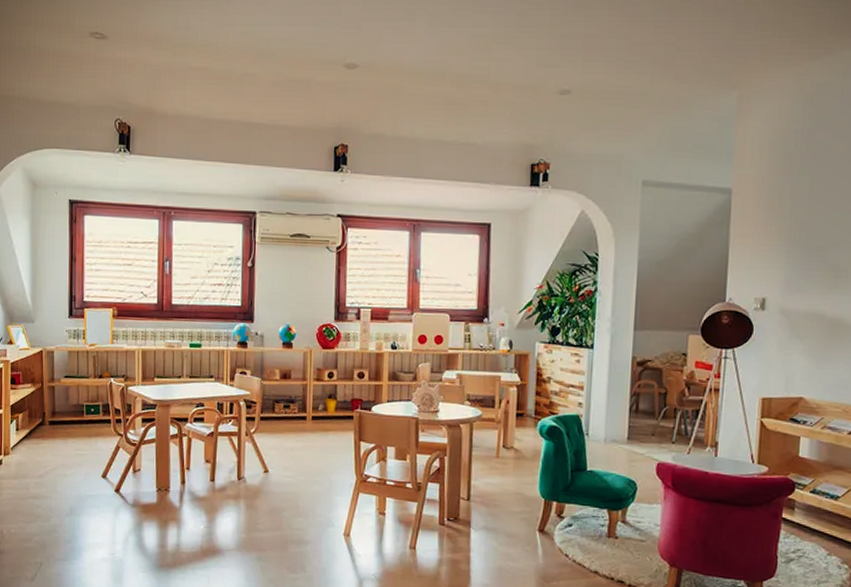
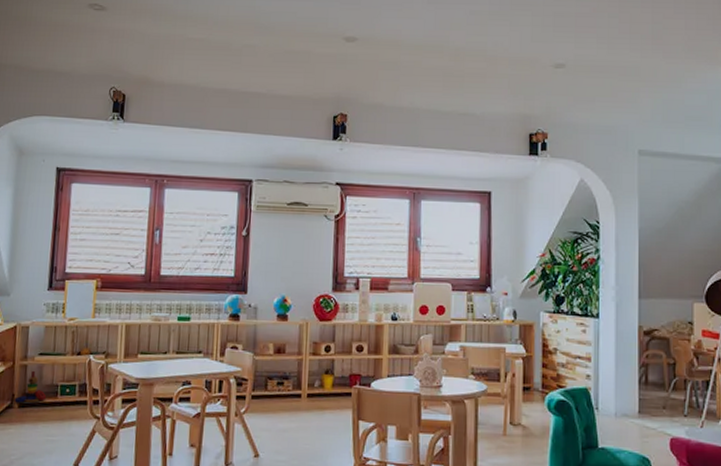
stacking toy: none [45,391,74,421] -> present [14,370,47,403]

